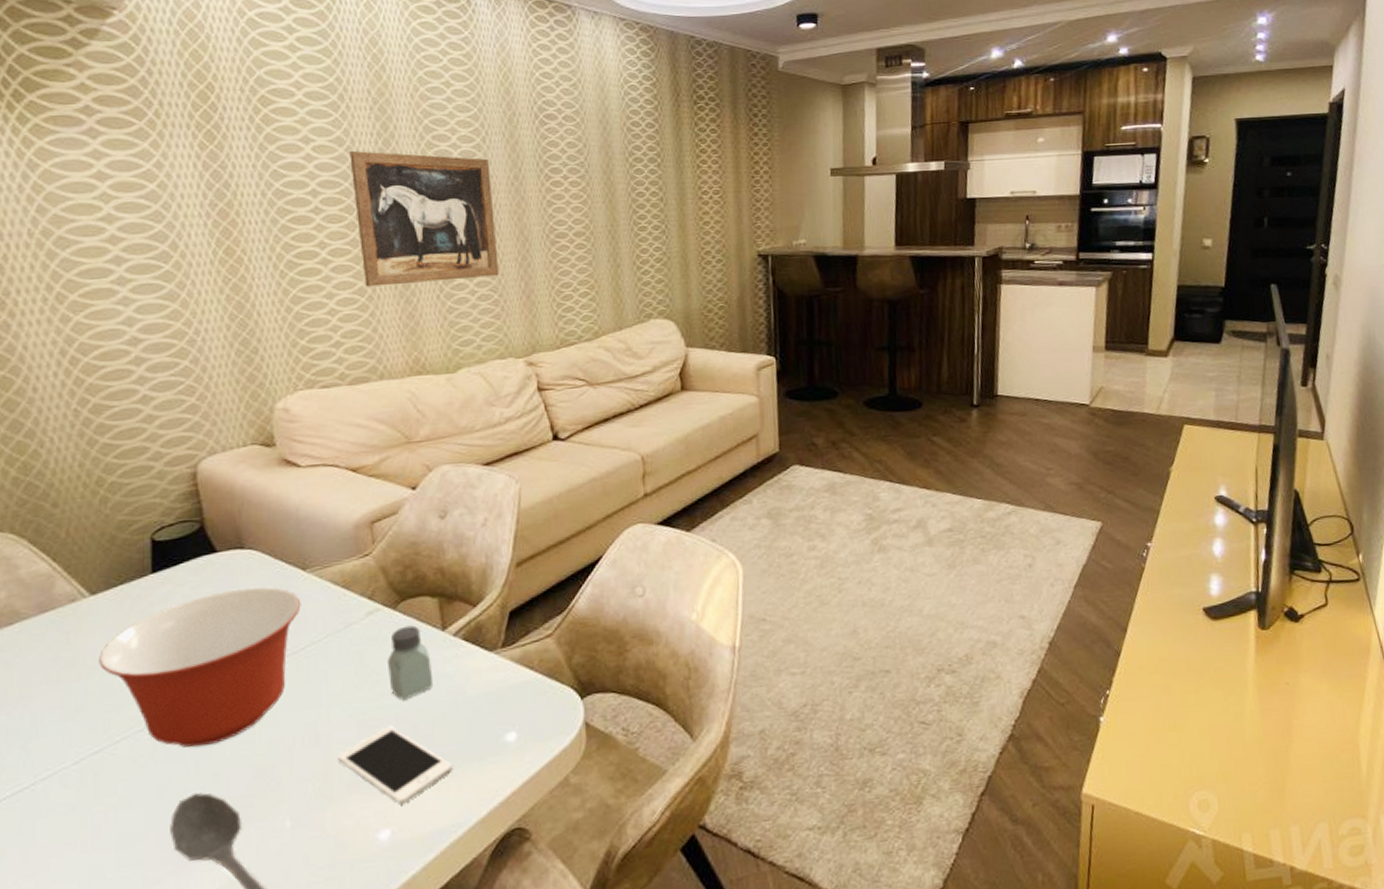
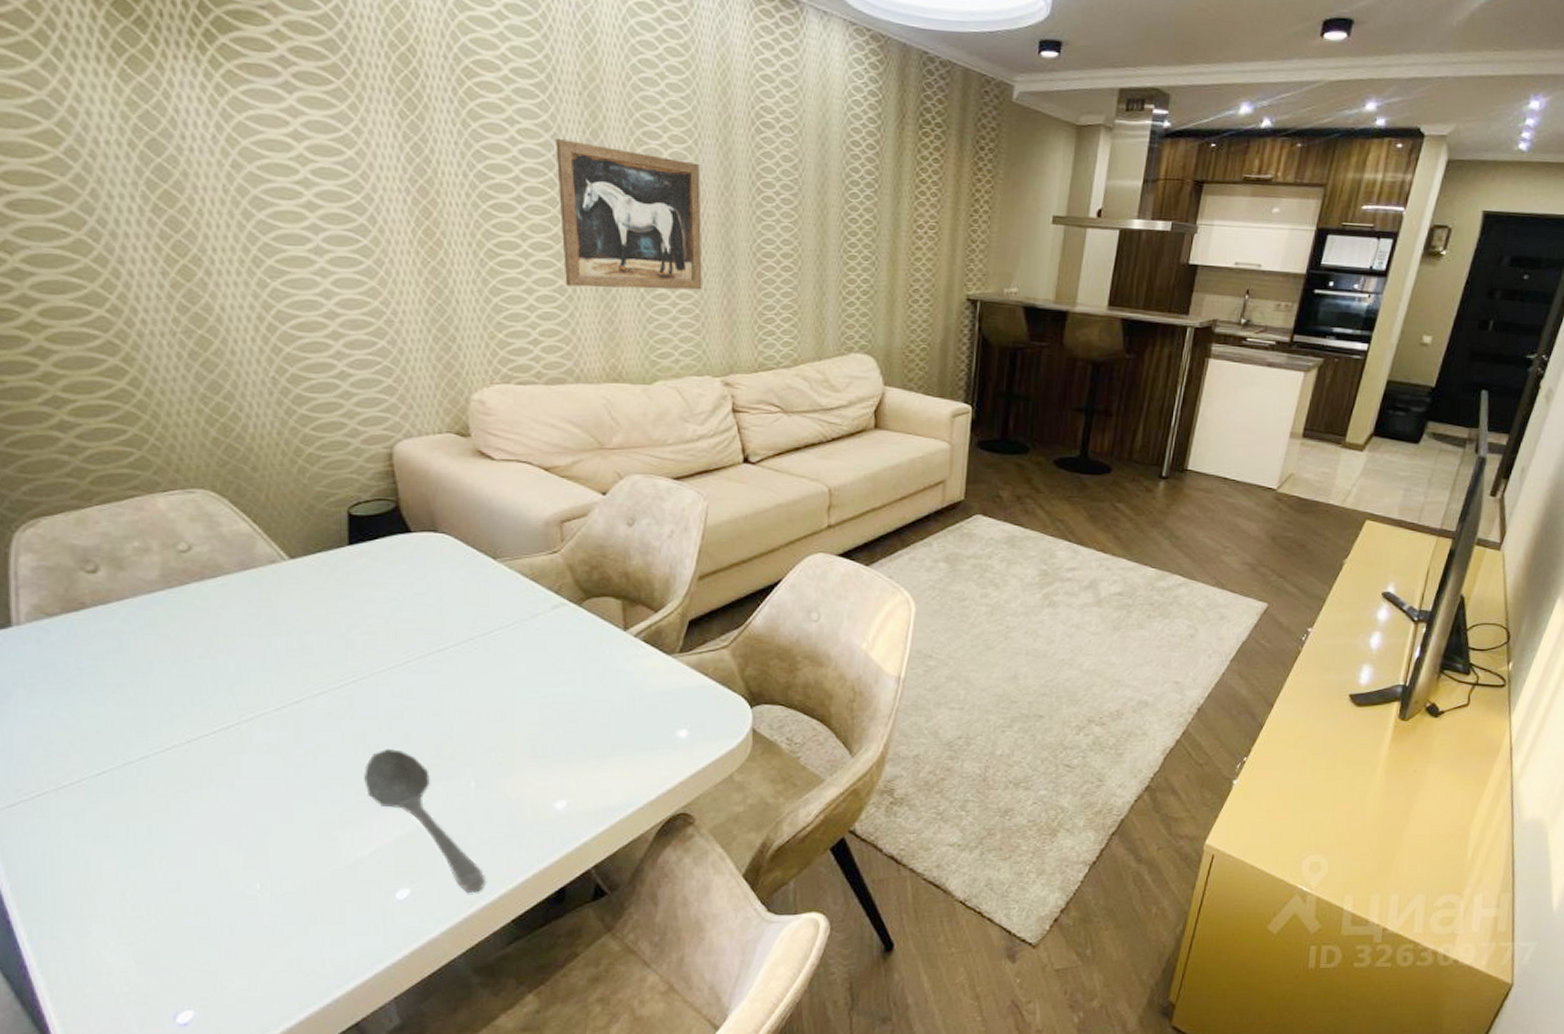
mixing bowl: present [99,587,301,748] -> none [298,569,491,709]
cell phone: present [338,726,452,805] -> none [521,711,626,781]
saltshaker: present [388,625,434,701] -> none [571,622,613,690]

